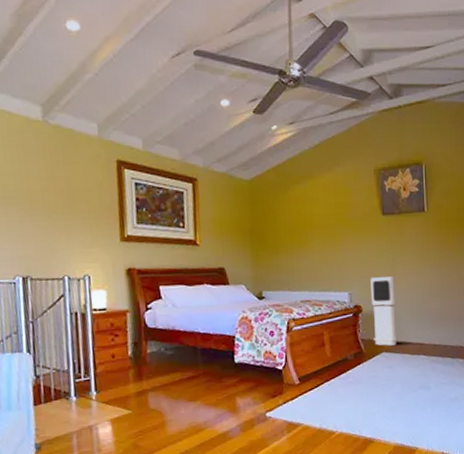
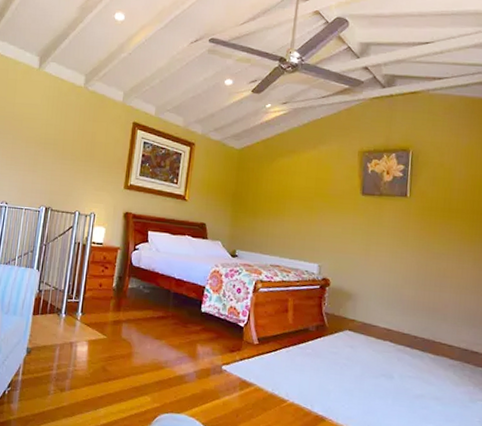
air purifier: present [370,276,398,346] -> none [338,254,367,325]

